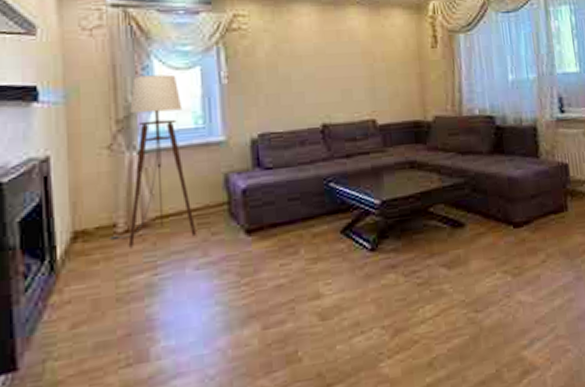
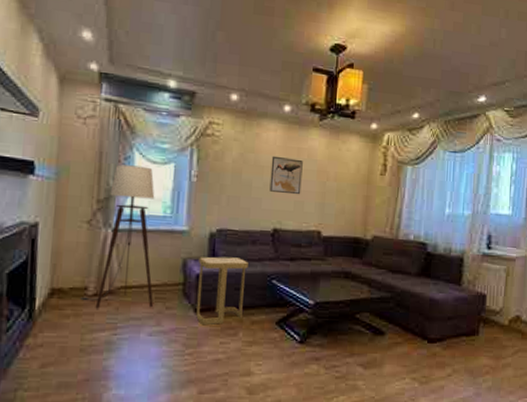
side table: none [242,163,301,248] -> present [196,256,248,326]
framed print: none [309,42,347,83] -> present [269,155,303,195]

